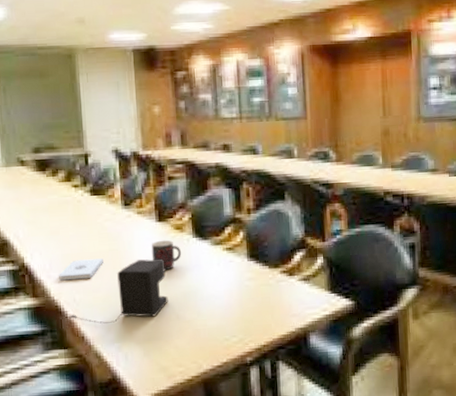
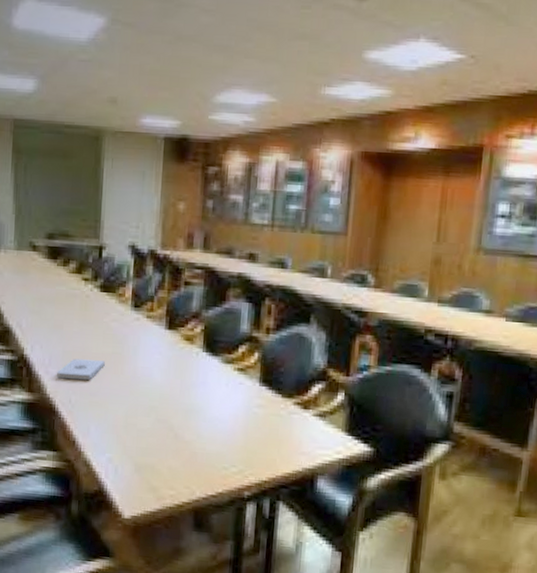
coffee maker: present [70,259,168,324] -> none [63,367,170,432]
mug: present [151,240,182,271] -> none [156,350,189,384]

